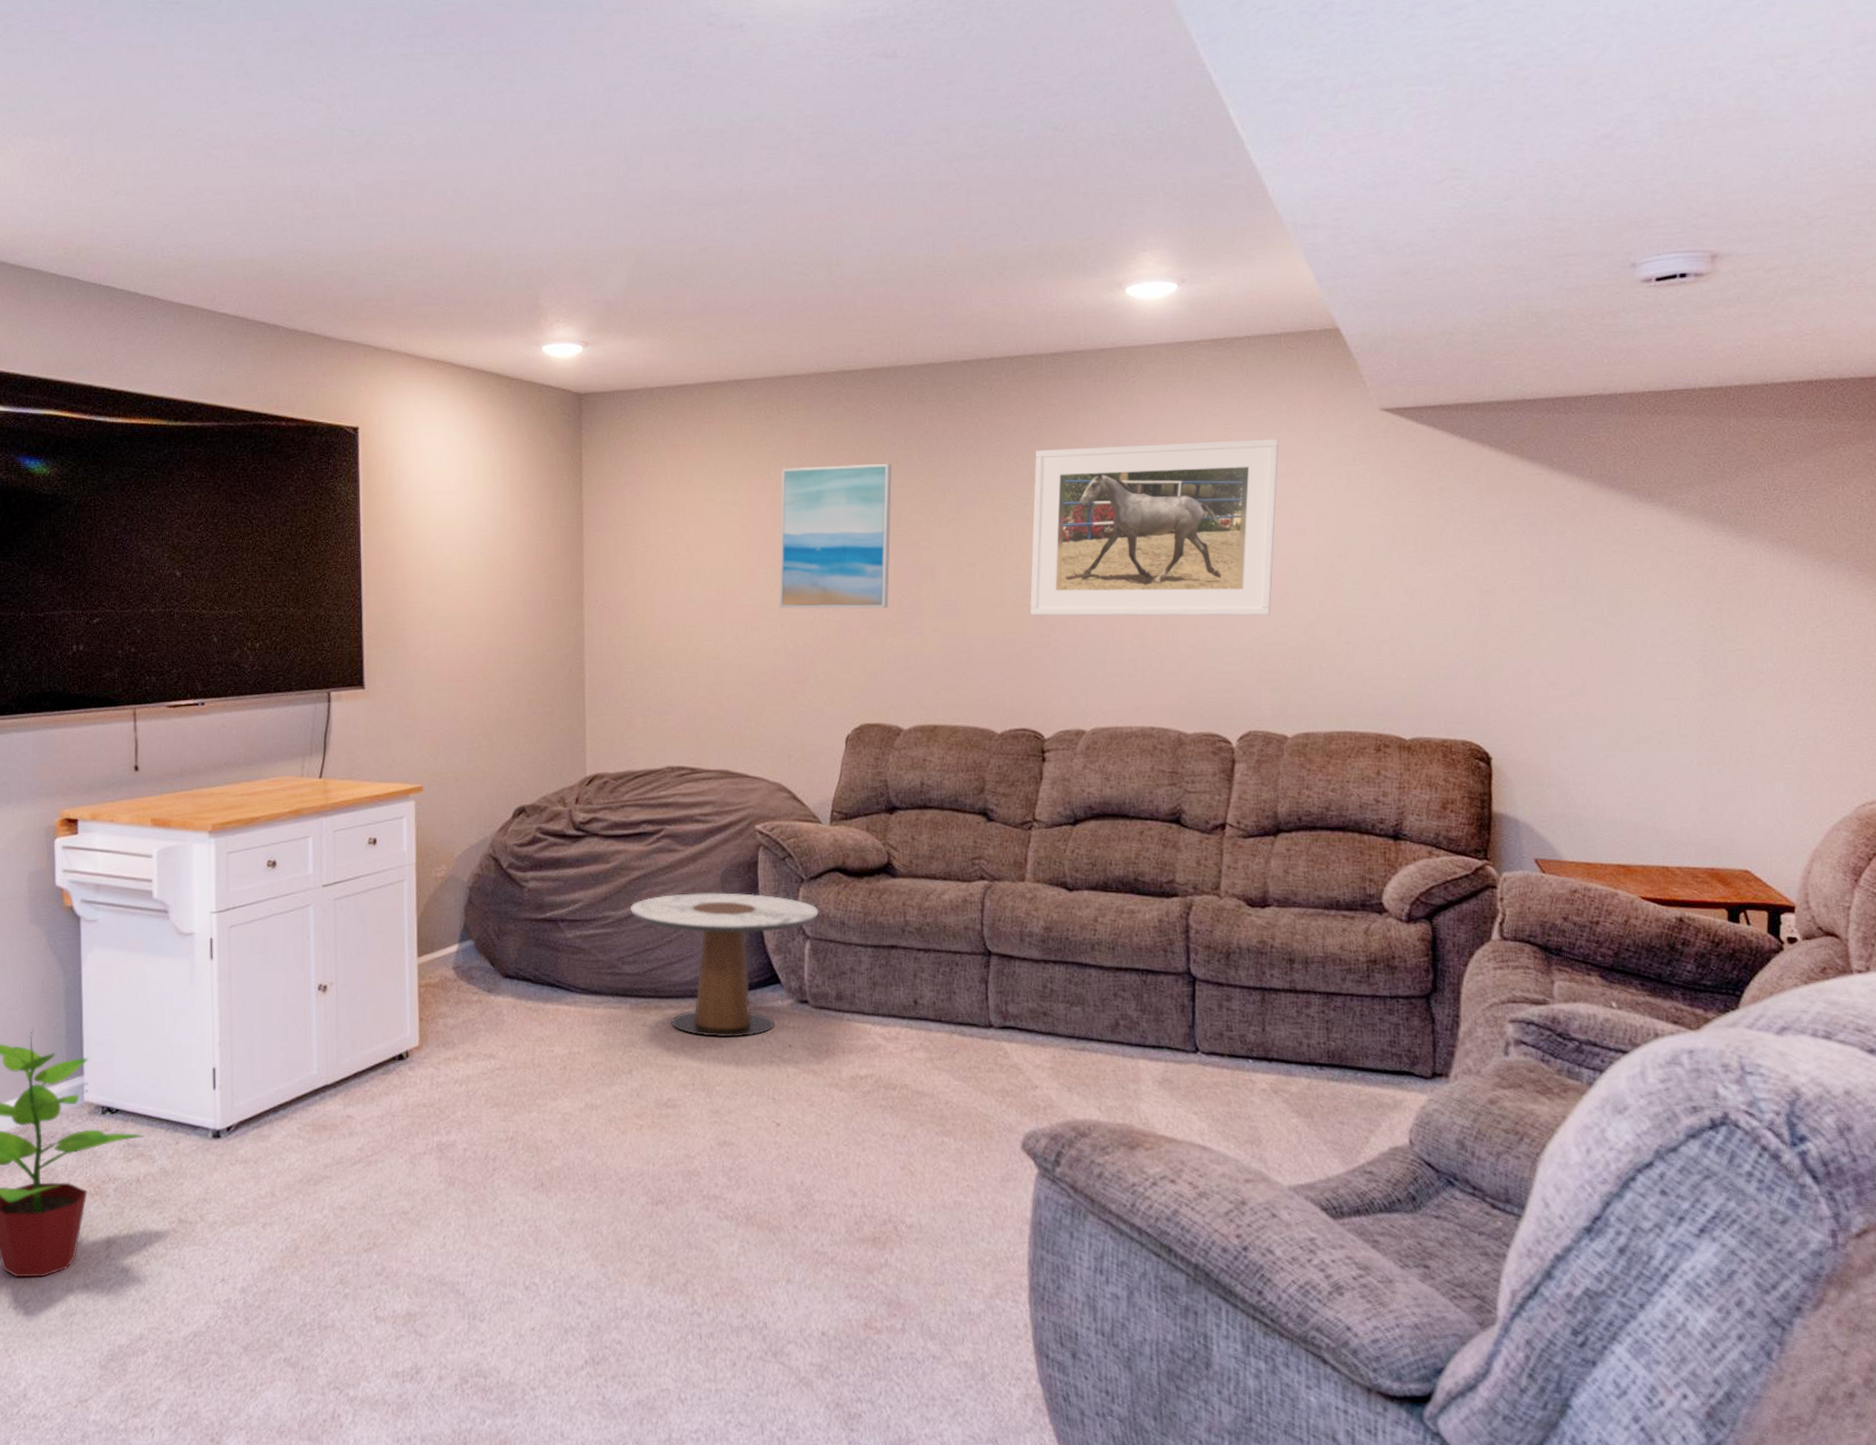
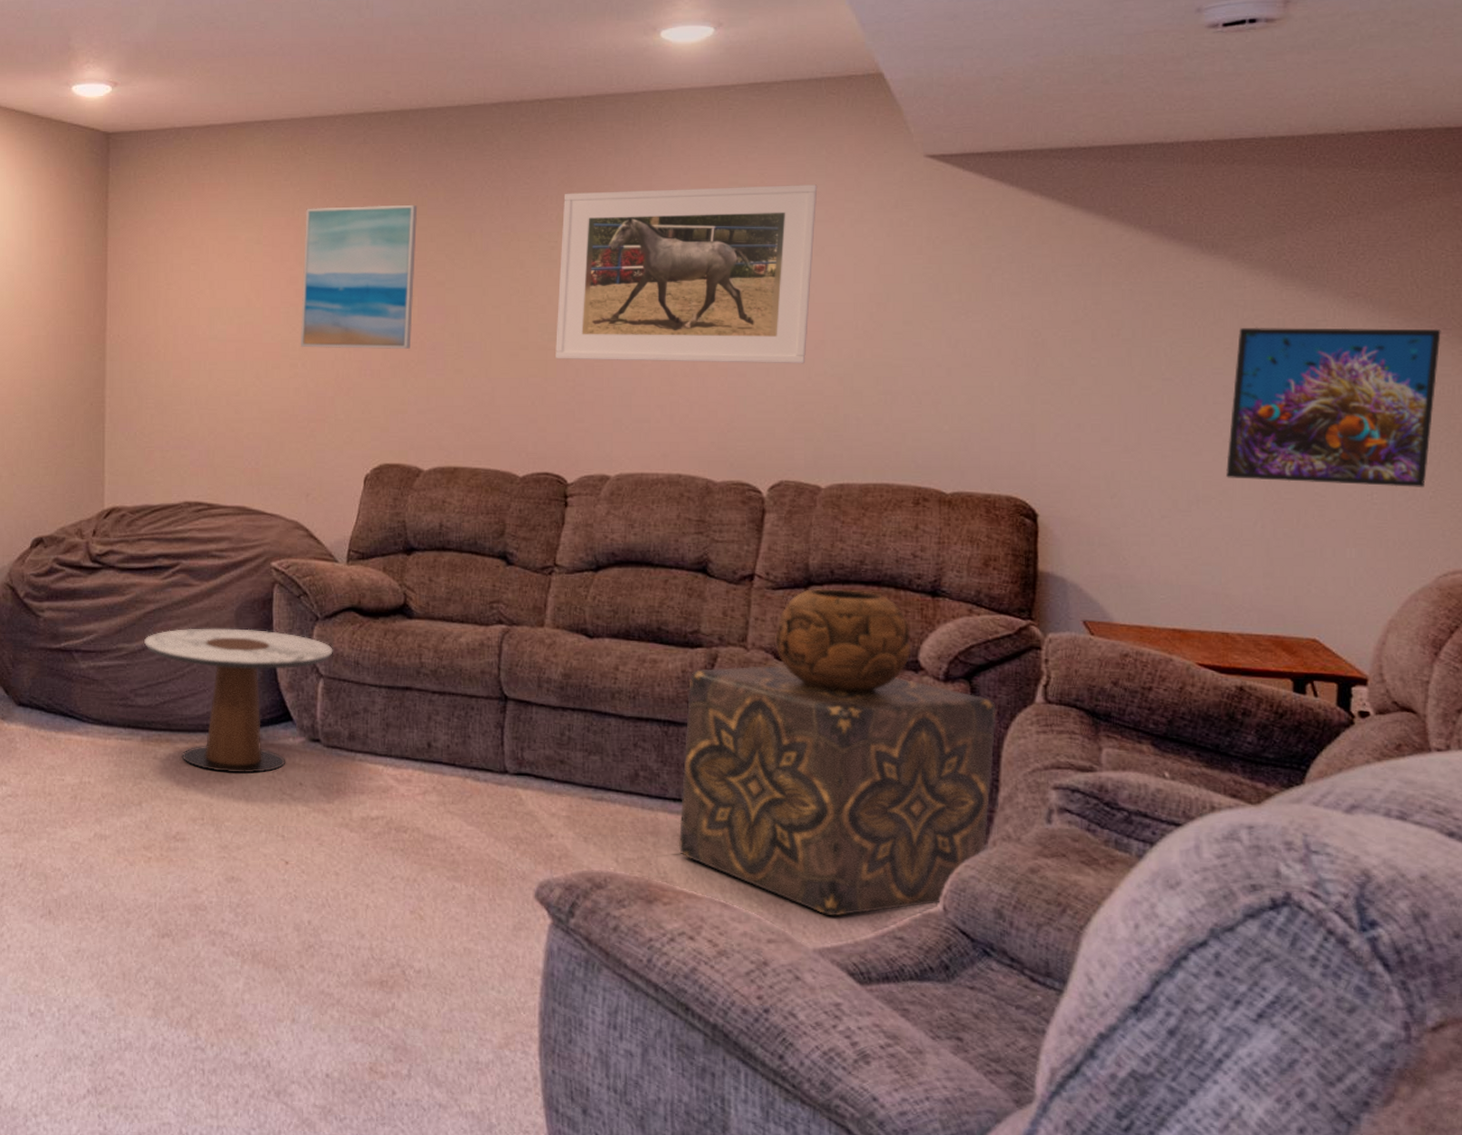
ottoman: none [1158,911,1456,1154] -> present [678,665,997,916]
decorative bowl: none [1247,835,1376,936] -> present [775,588,912,693]
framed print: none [1664,570,1858,723] -> present [1226,327,1441,487]

